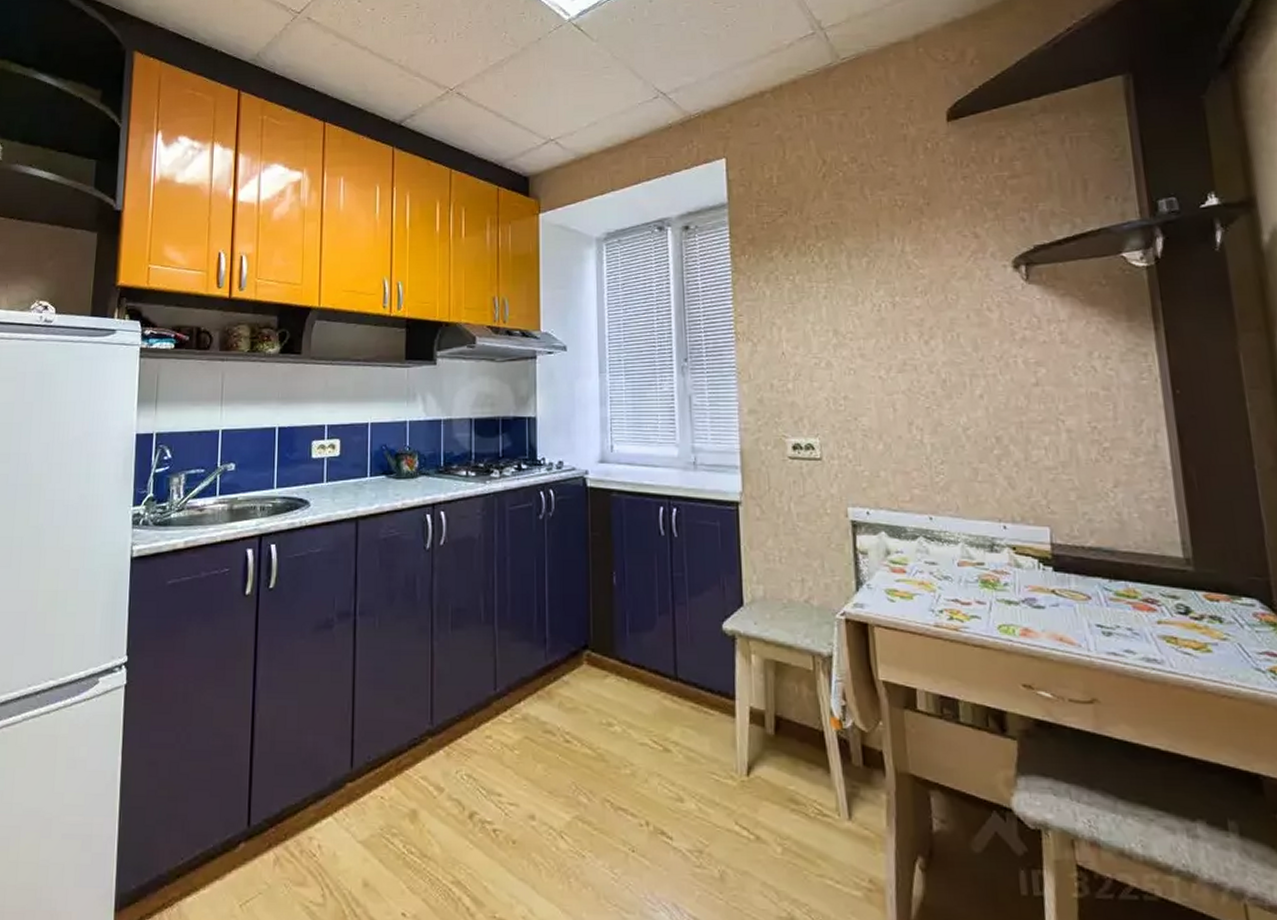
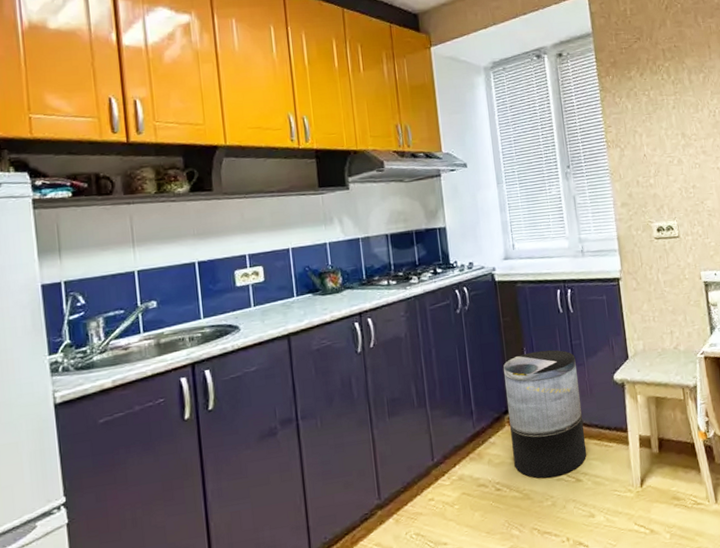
trash can: none [586,578,681,739] -> present [503,350,587,478]

